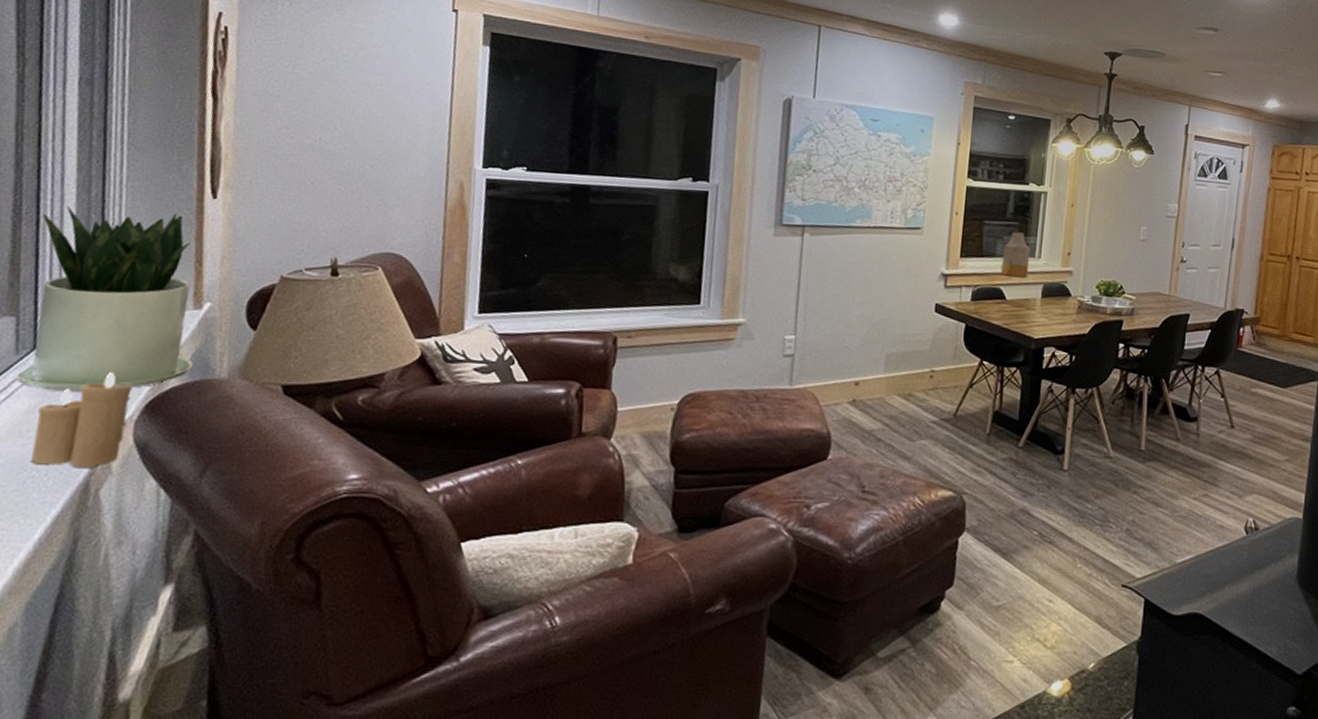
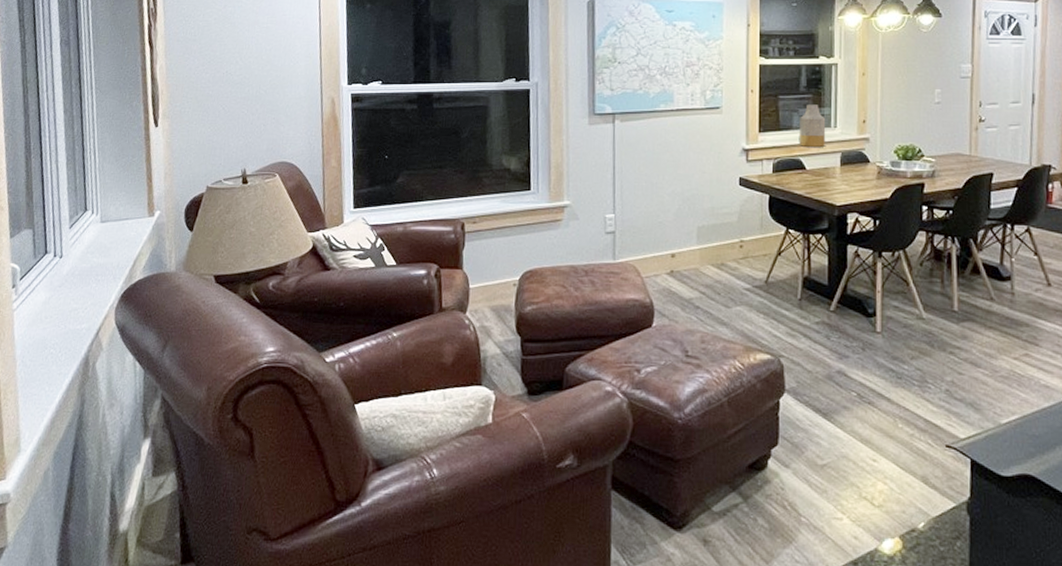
planter: present [13,206,194,391] -> none [33,140,152,286]
candle: present [30,373,133,469] -> none [49,270,112,347]

